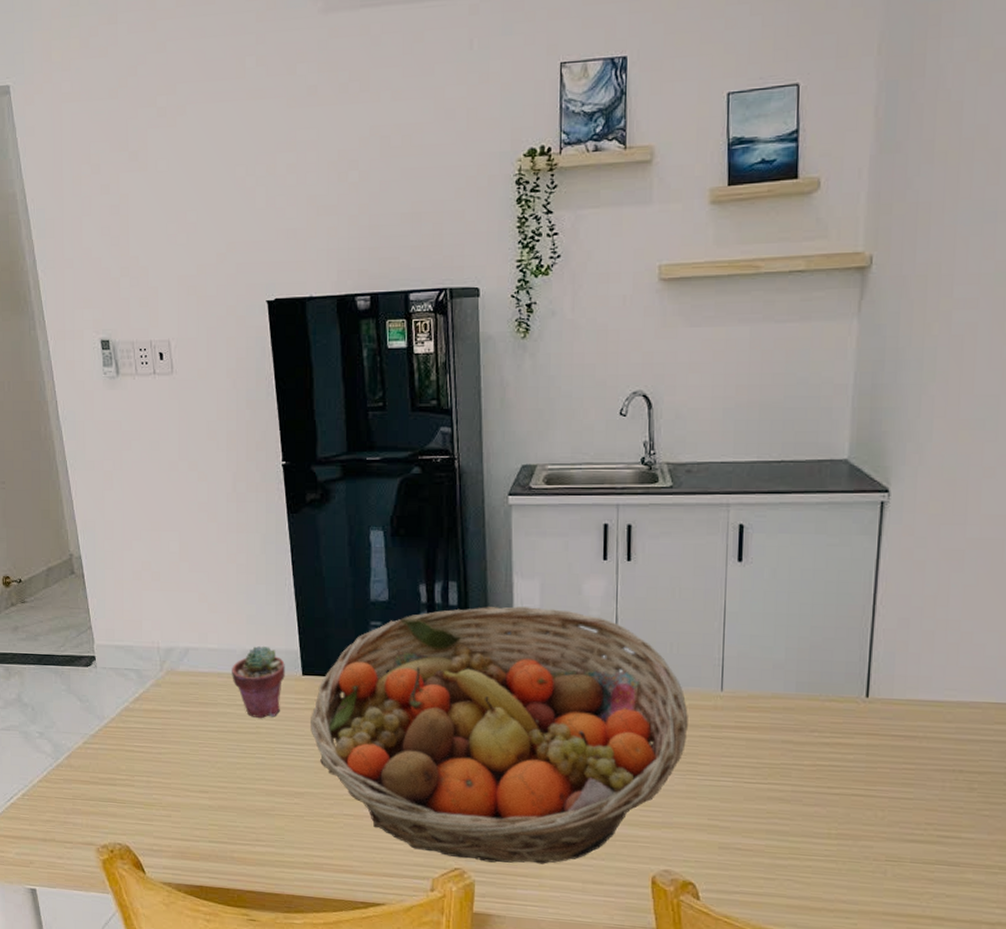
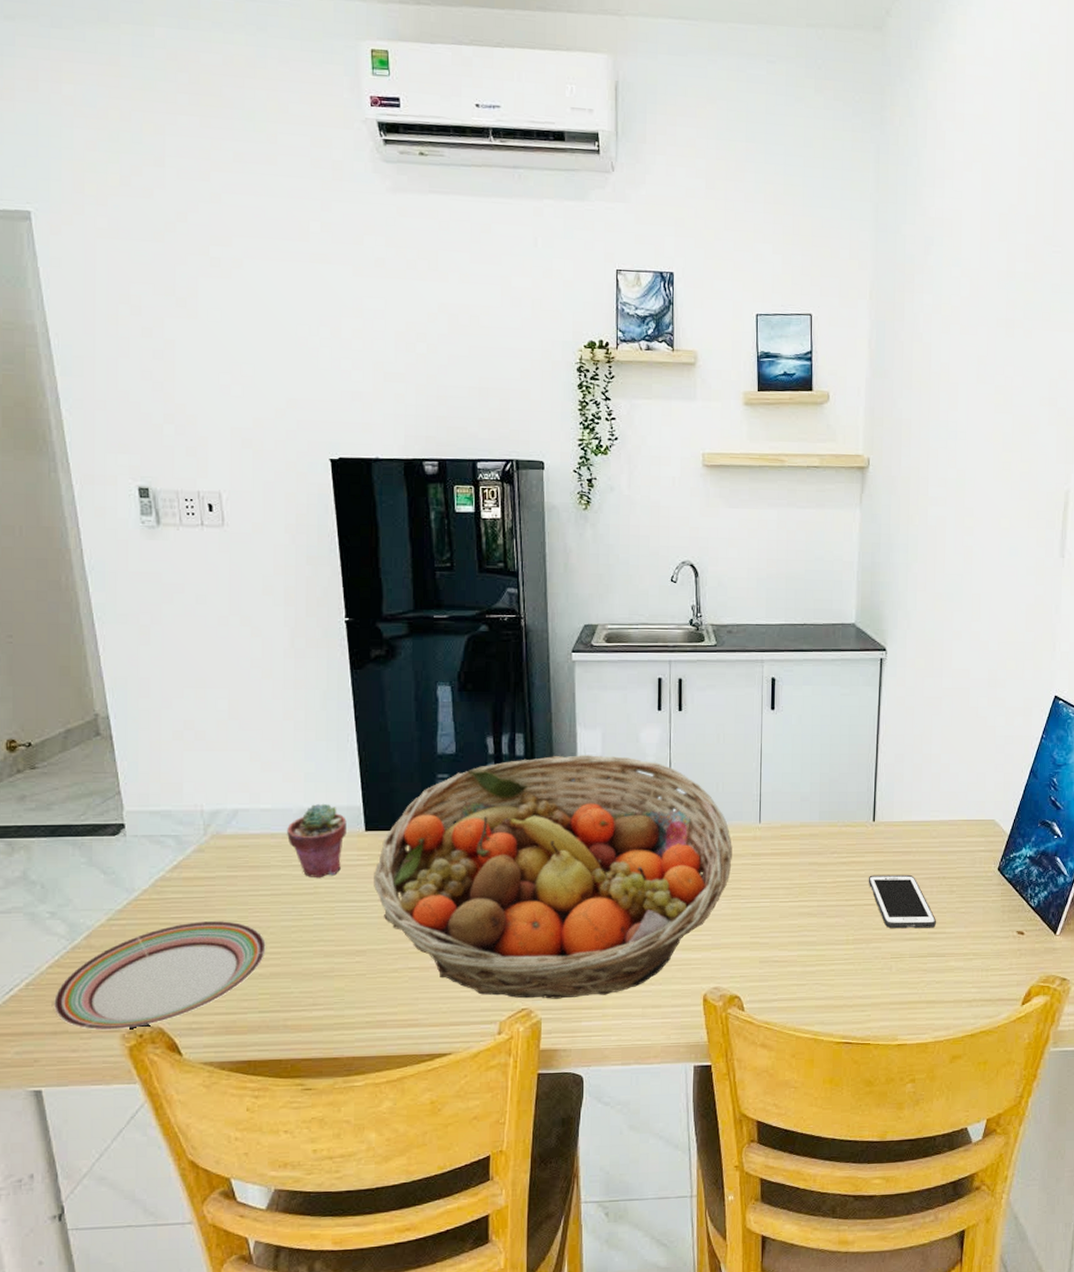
plate: none [44,751,214,843] -> present [54,921,266,1030]
cell phone: none [857,760,948,831] -> present [868,874,936,929]

